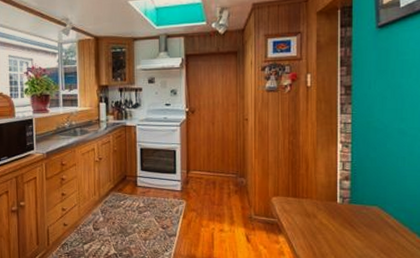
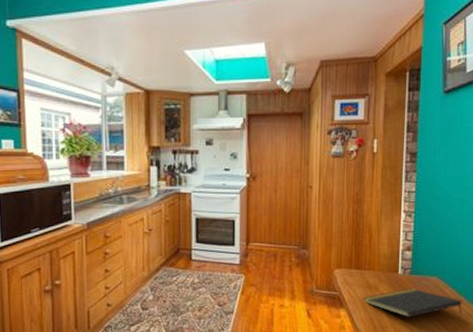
notepad: none [302,217,407,246] -> present [363,288,463,318]

